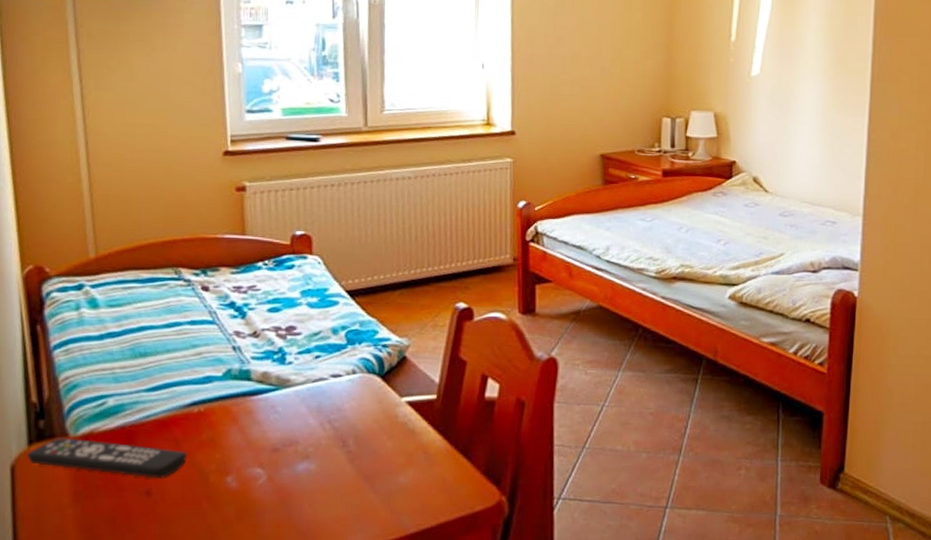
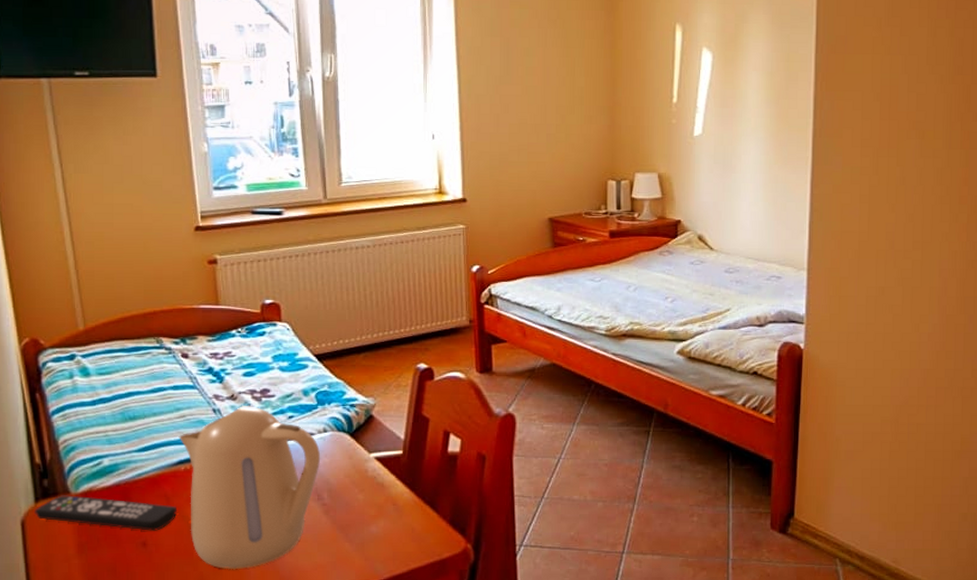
kettle: none [193,344,348,522] -> present [178,406,321,570]

